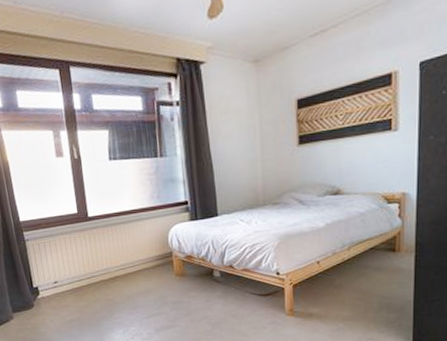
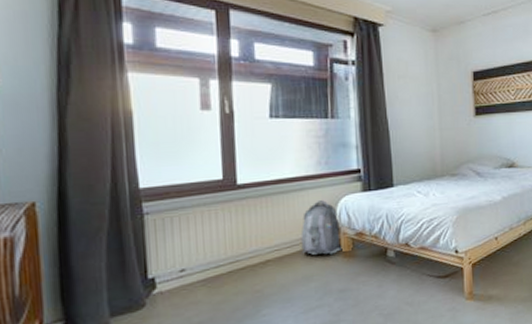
backpack: none [140,229,175,273] -> present [300,200,342,255]

